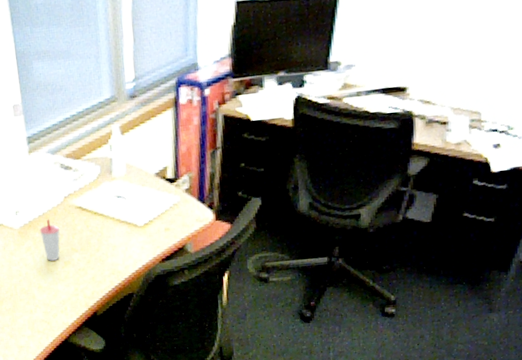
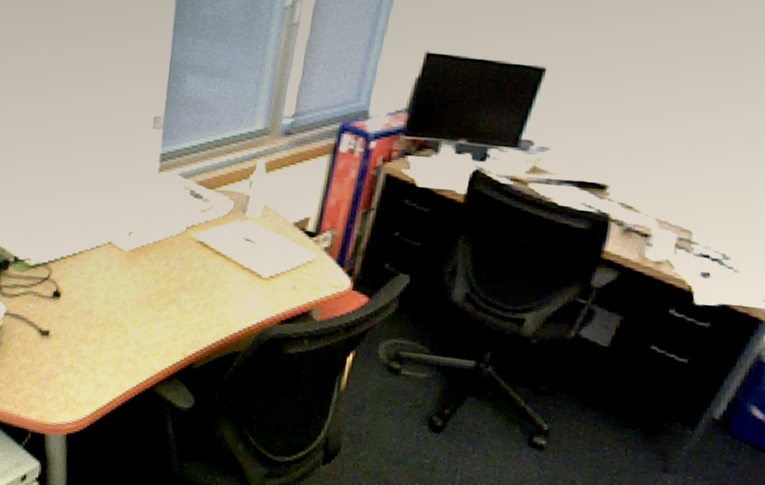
cup: present [39,219,60,261] -> none [150,247,174,296]

